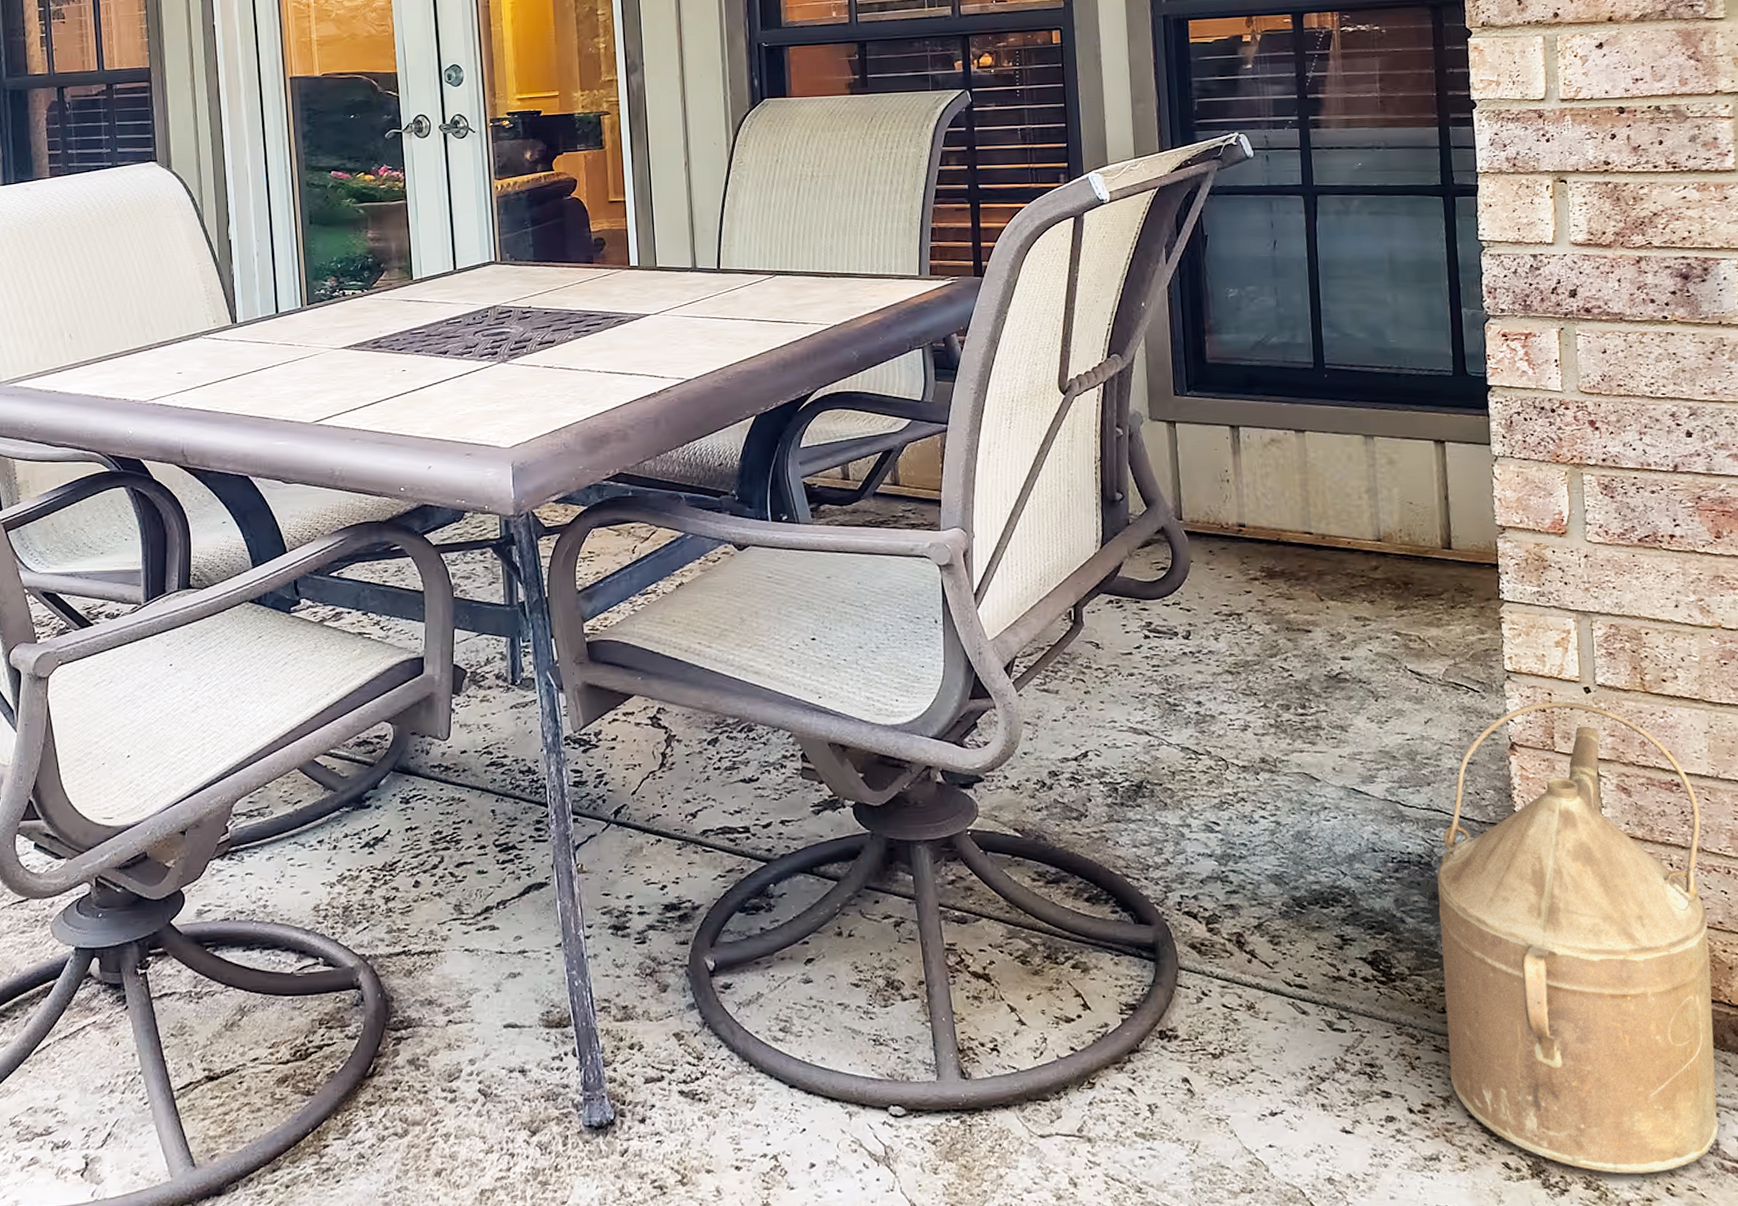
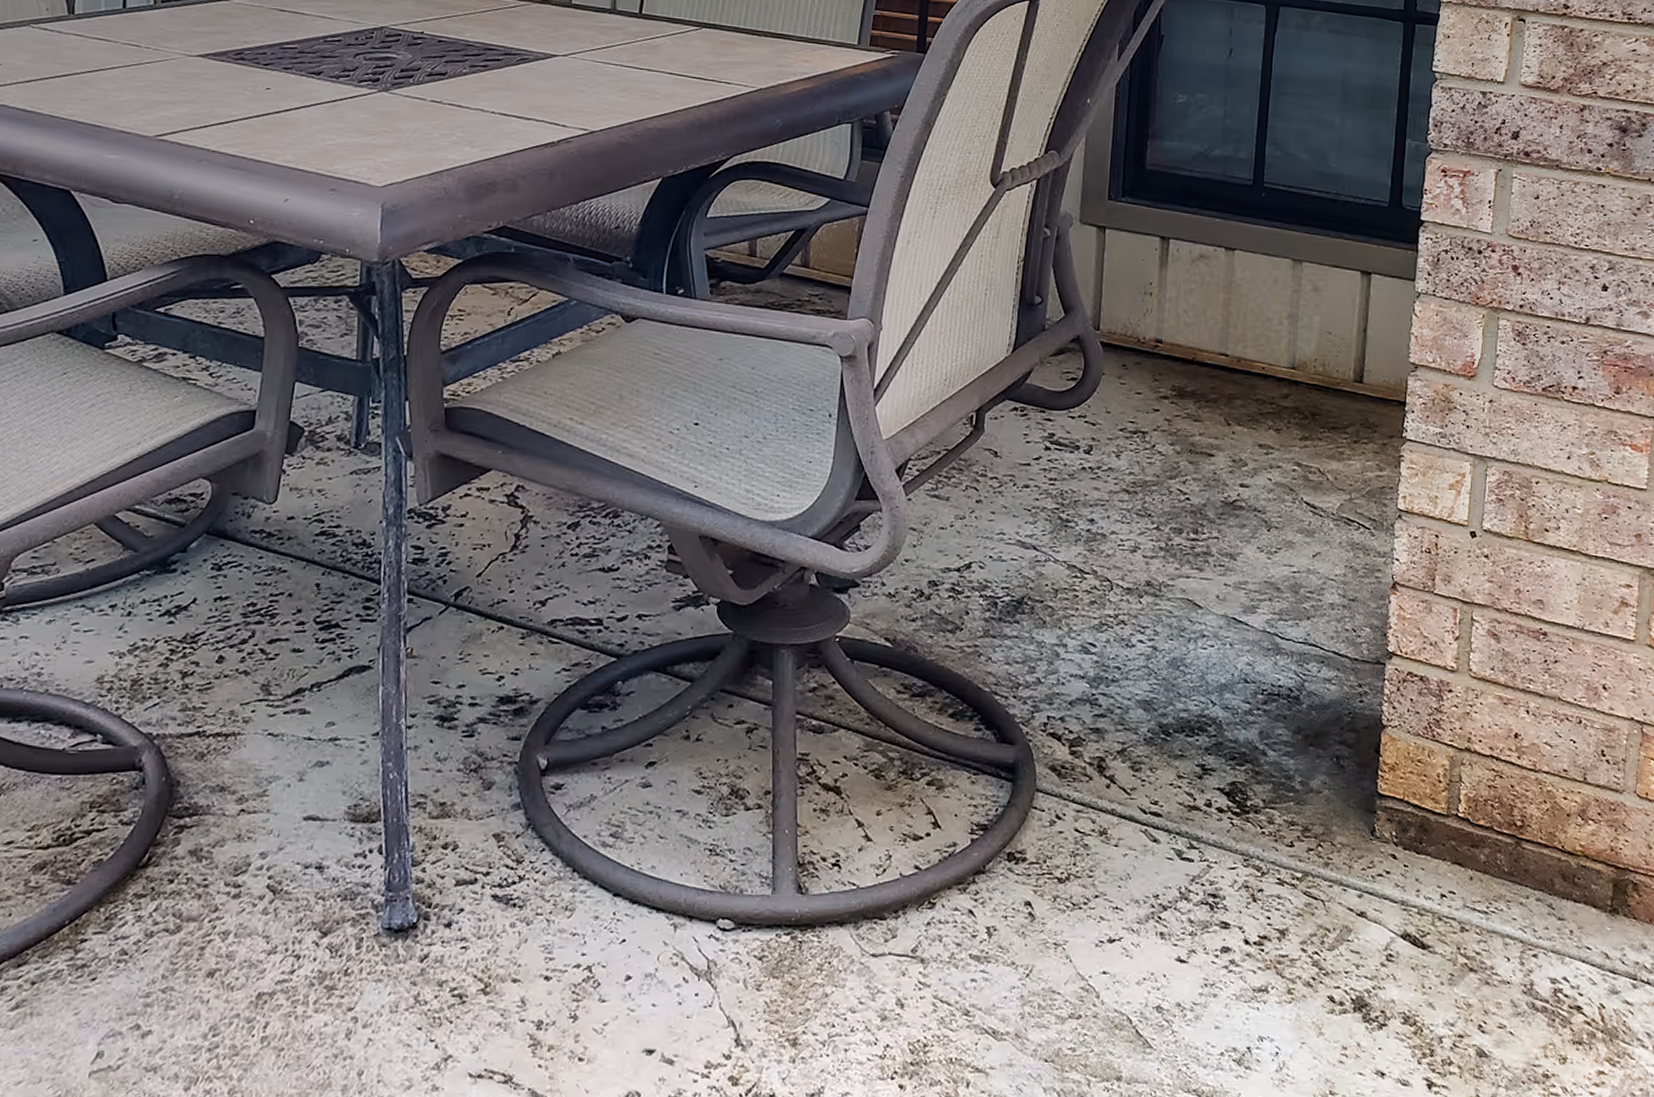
watering can: present [1437,701,1719,1174] -> none [1289,543,1561,1010]

